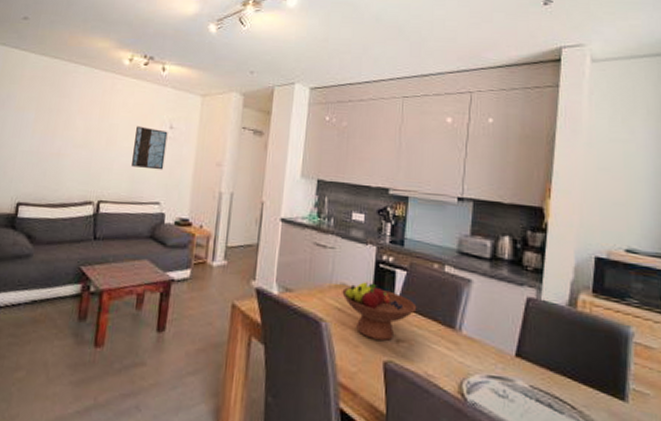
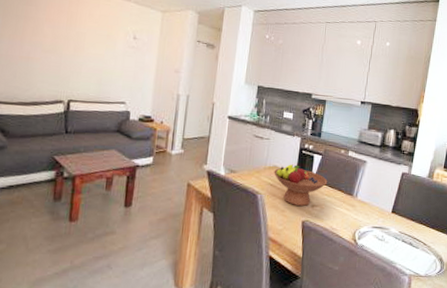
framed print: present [132,126,168,170] -> none [99,35,132,75]

